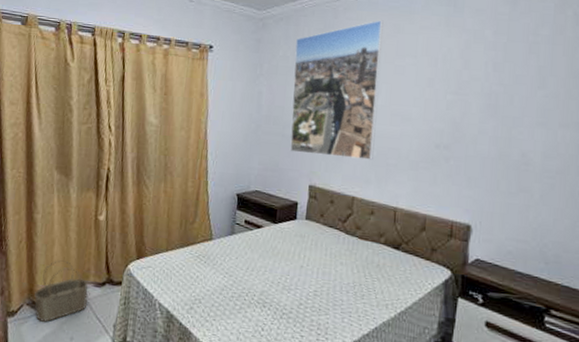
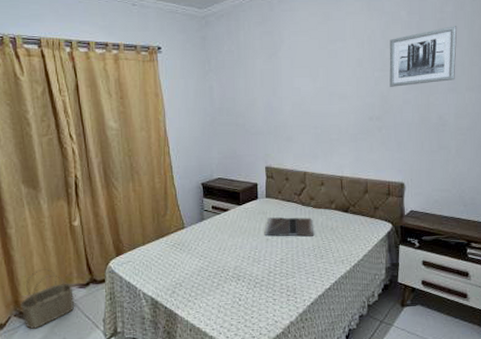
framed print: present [290,20,384,160] -> none [238,9,318,139]
laptop: none [299,242,357,271] -> present [264,217,315,237]
wall art: none [464,51,554,114] -> present [389,26,457,87]

